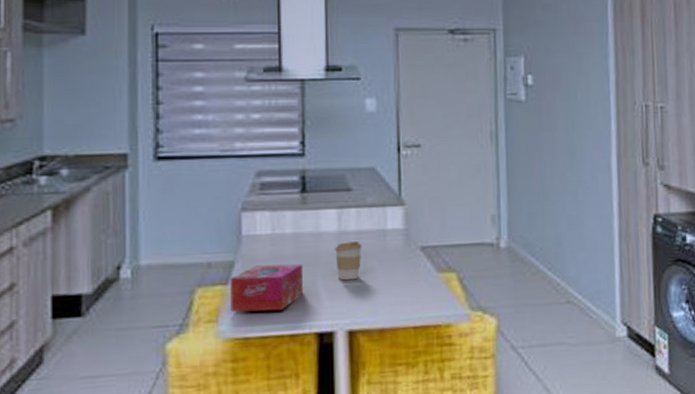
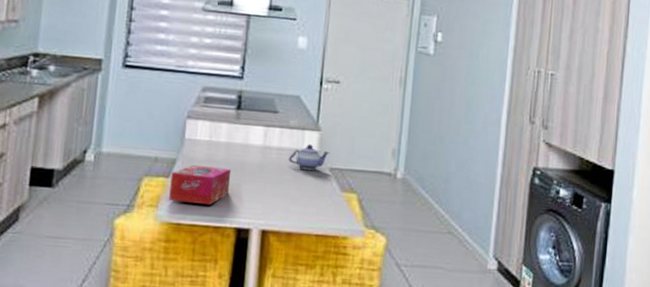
coffee cup: present [335,241,362,281] -> none [258,155,281,188]
teapot: none [370,222,419,254] -> present [288,144,330,171]

